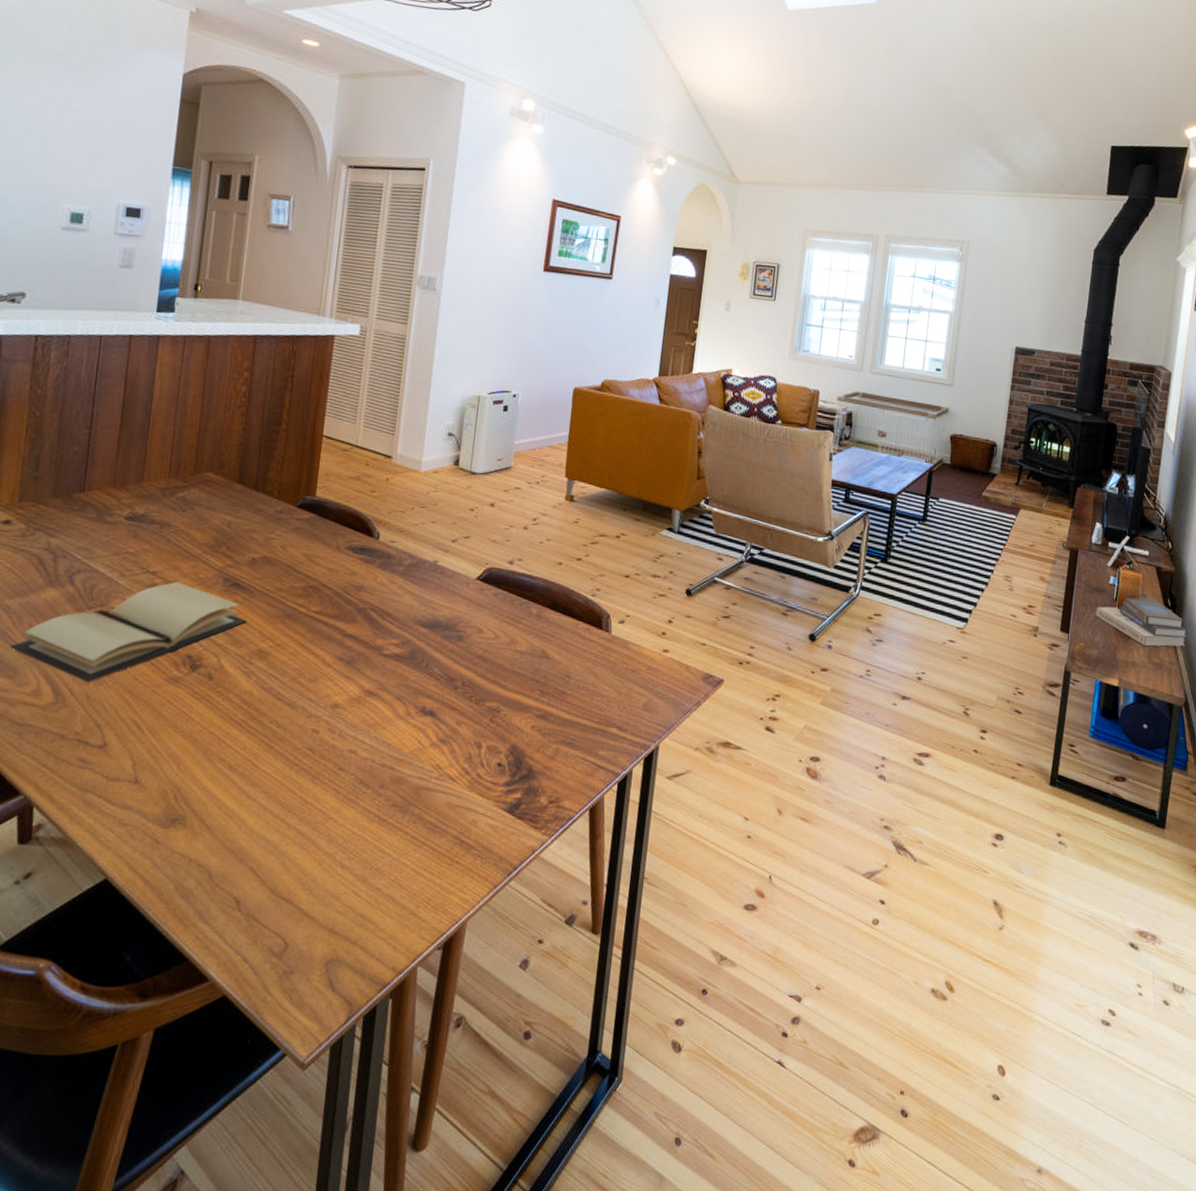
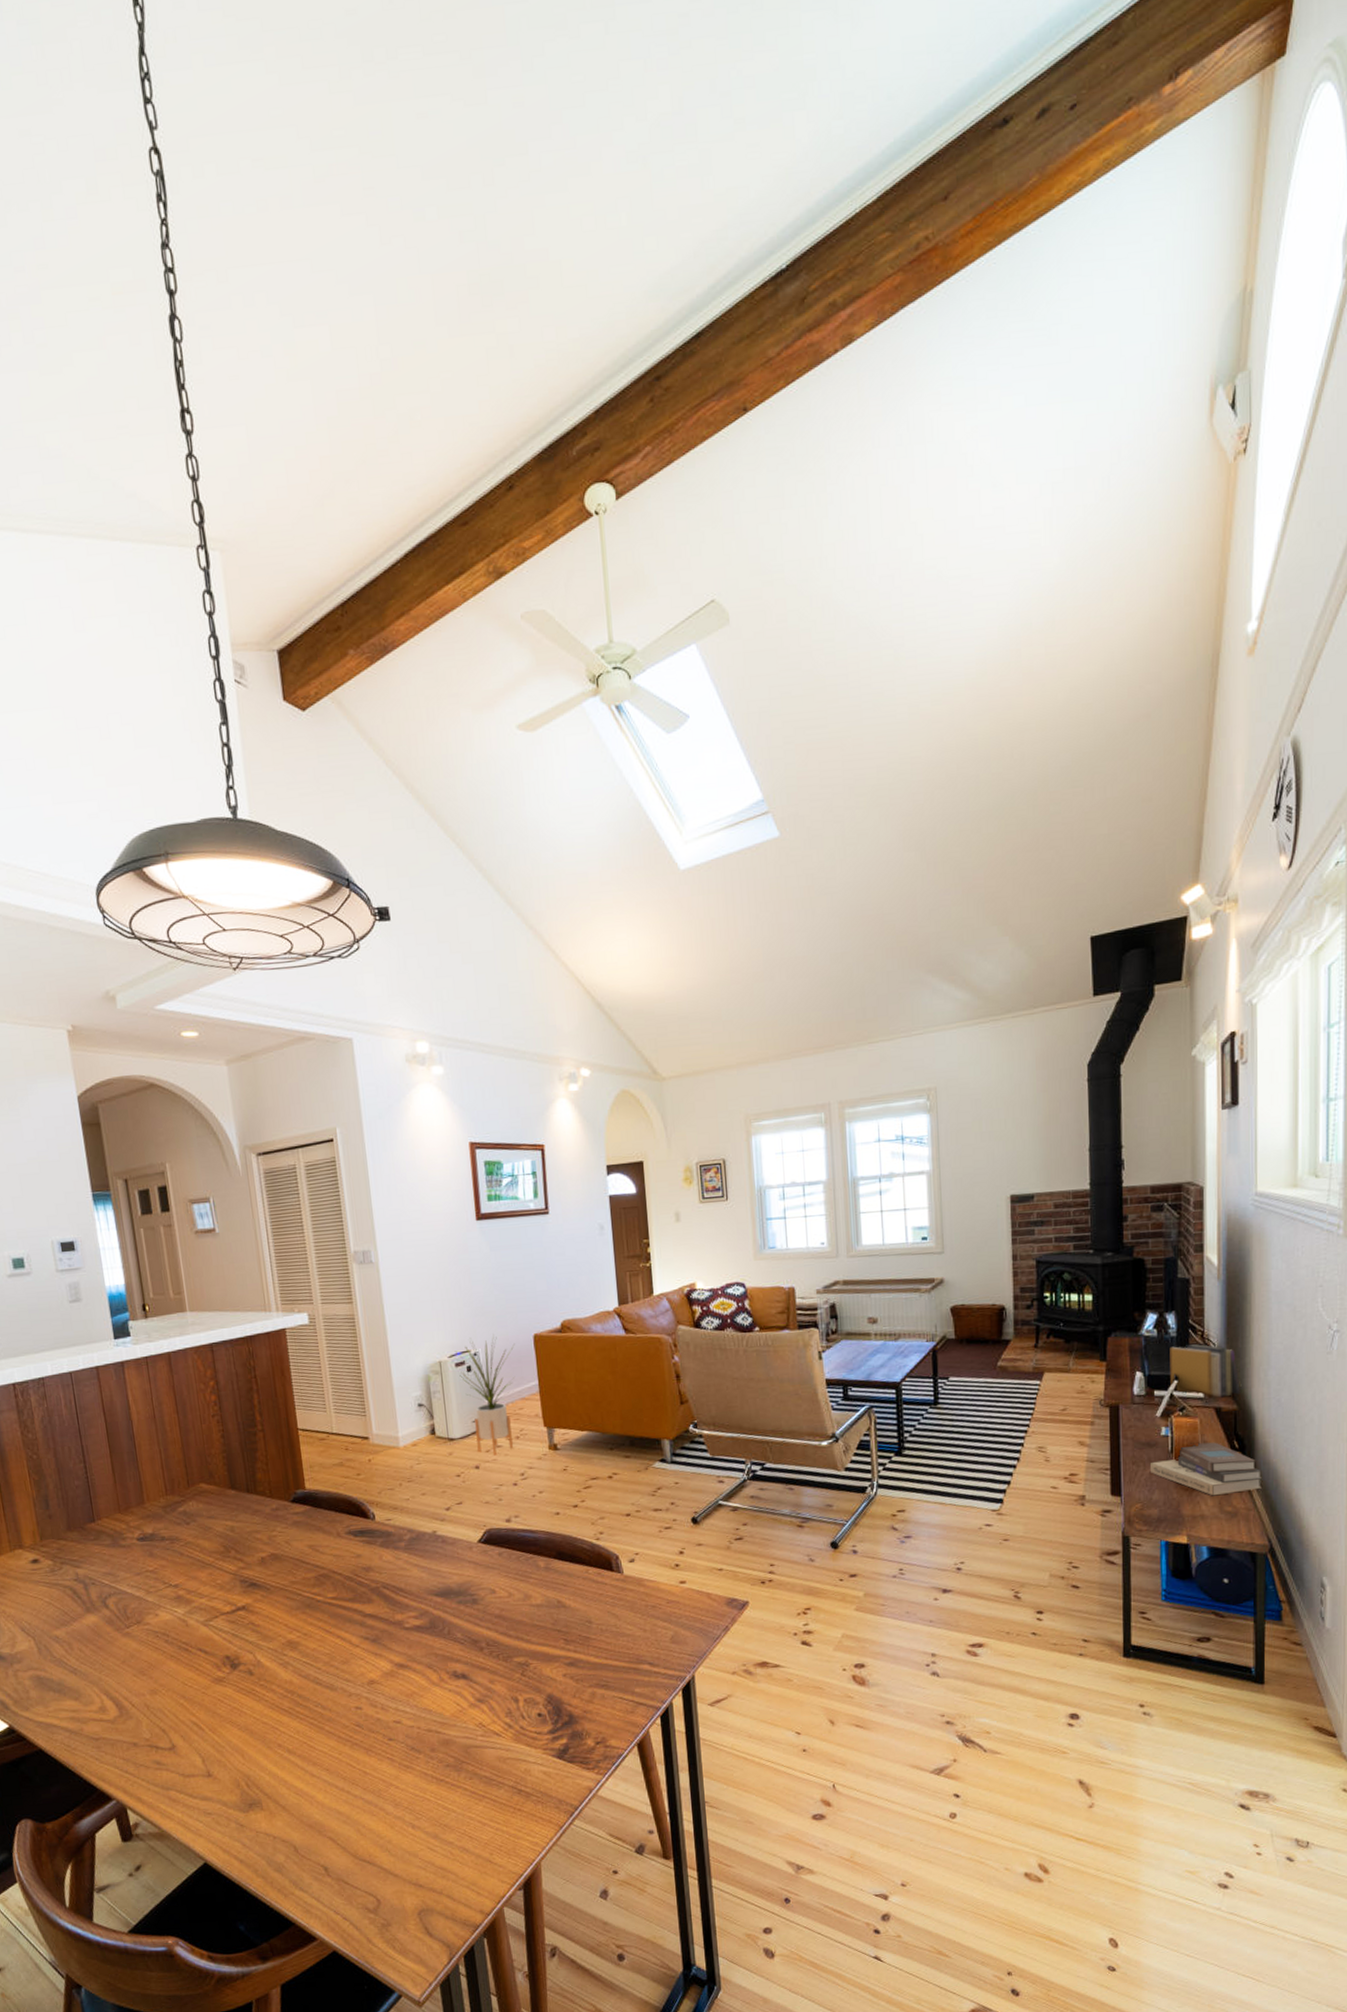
book: present [10,581,247,683] -> none [68,1590,271,1694]
house plant: none [495,380,555,497] -> present [454,1334,515,1456]
books: none [1123,505,1179,559] -> present [1170,1343,1240,1400]

